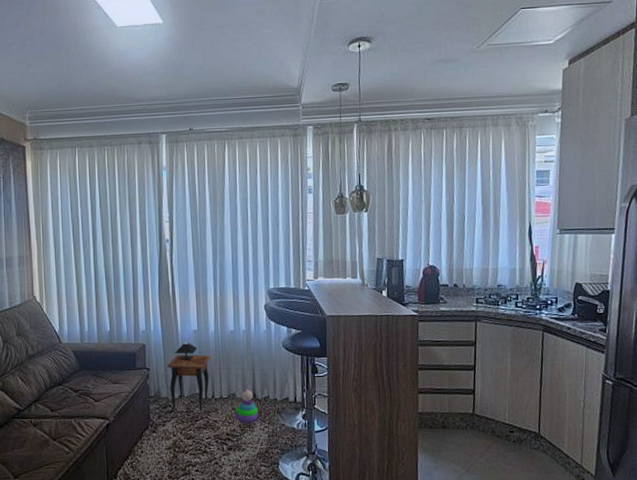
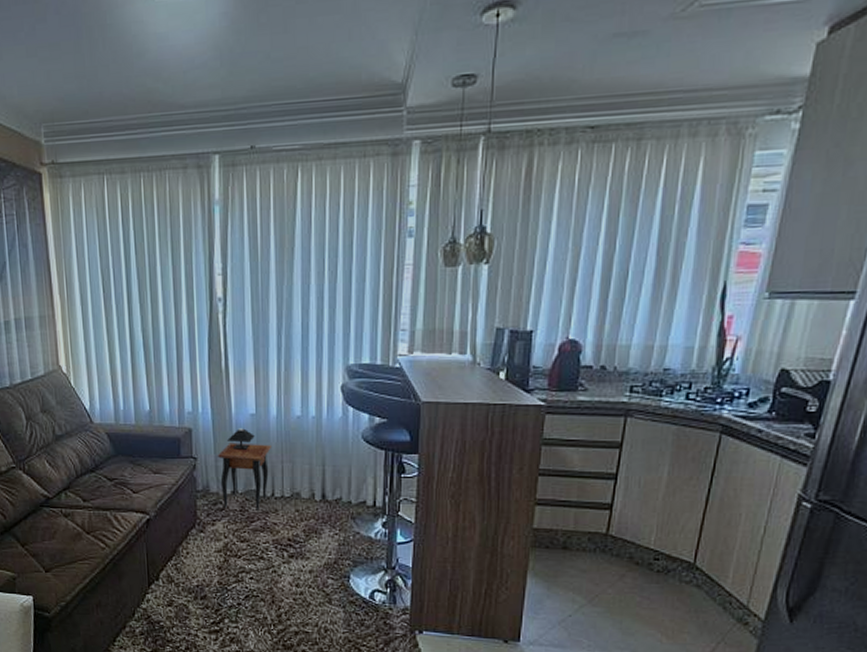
stacking toy: present [235,389,258,423] -> none [299,488,327,528]

